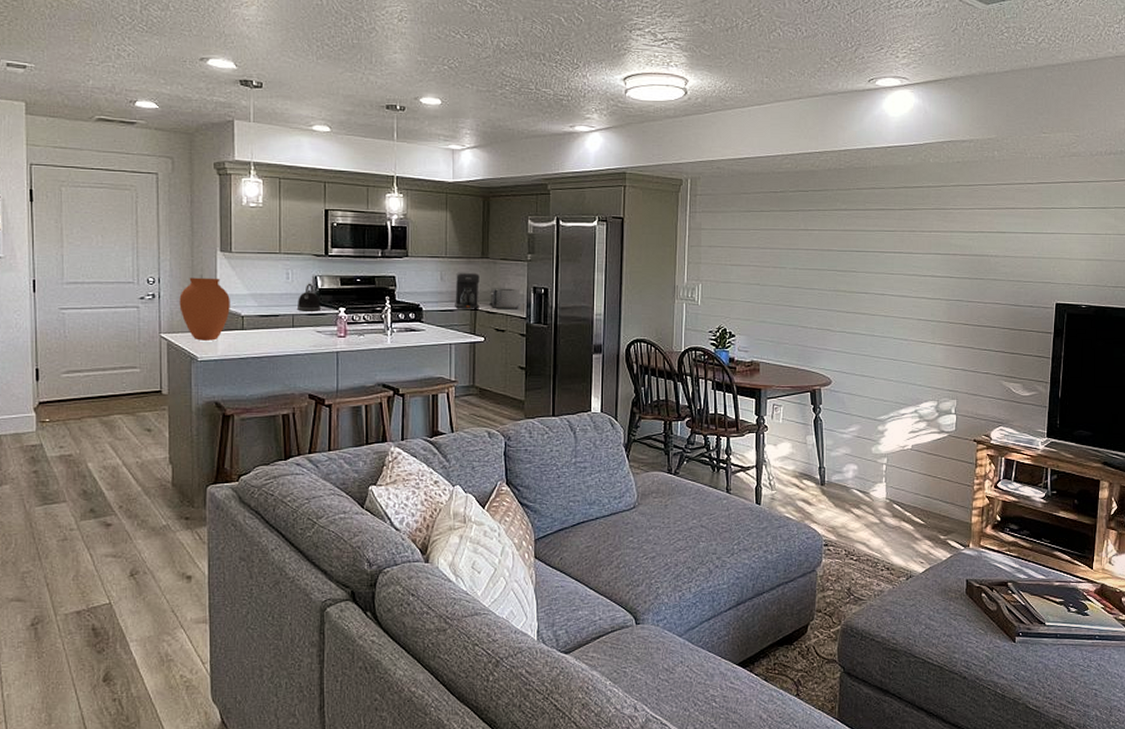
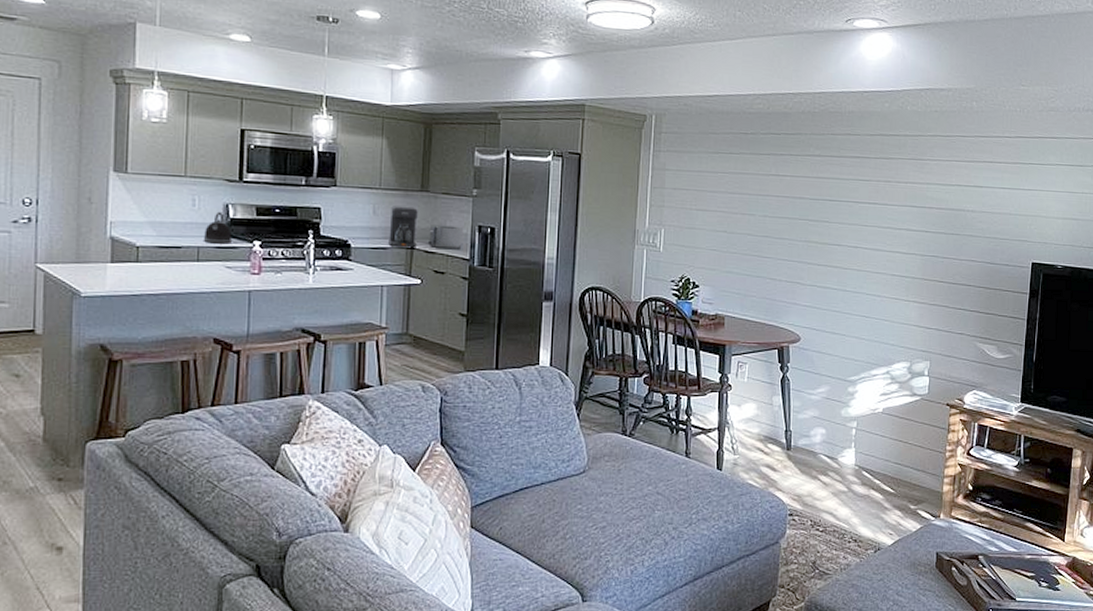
vase: present [179,277,230,342] -> none [61,200,123,275]

